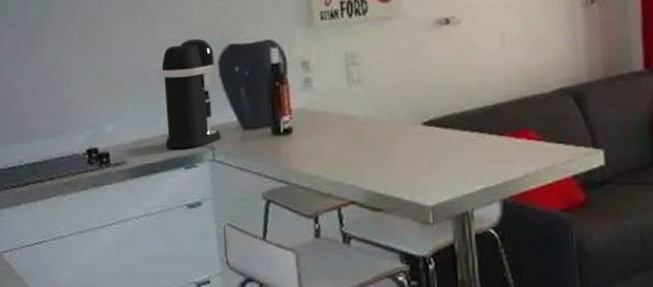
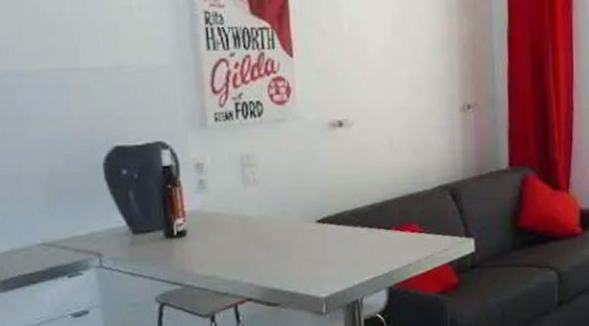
coffee maker: present [161,38,222,149] -> none [36,139,109,258]

